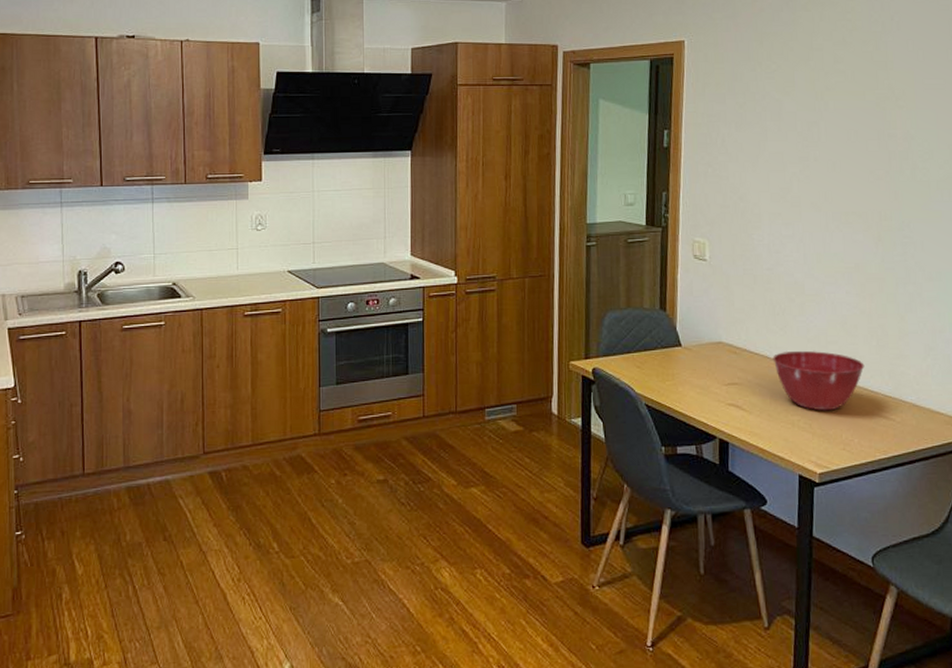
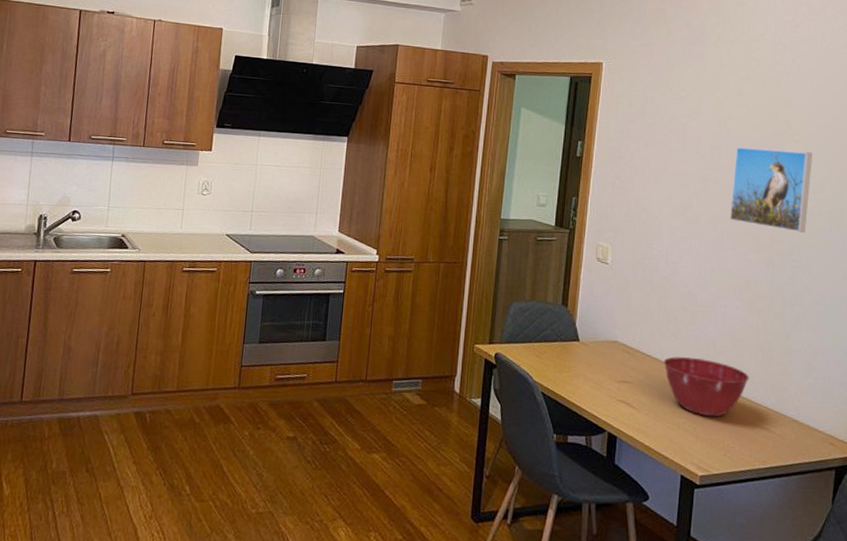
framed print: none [833,117,918,206] -> present [730,146,812,233]

